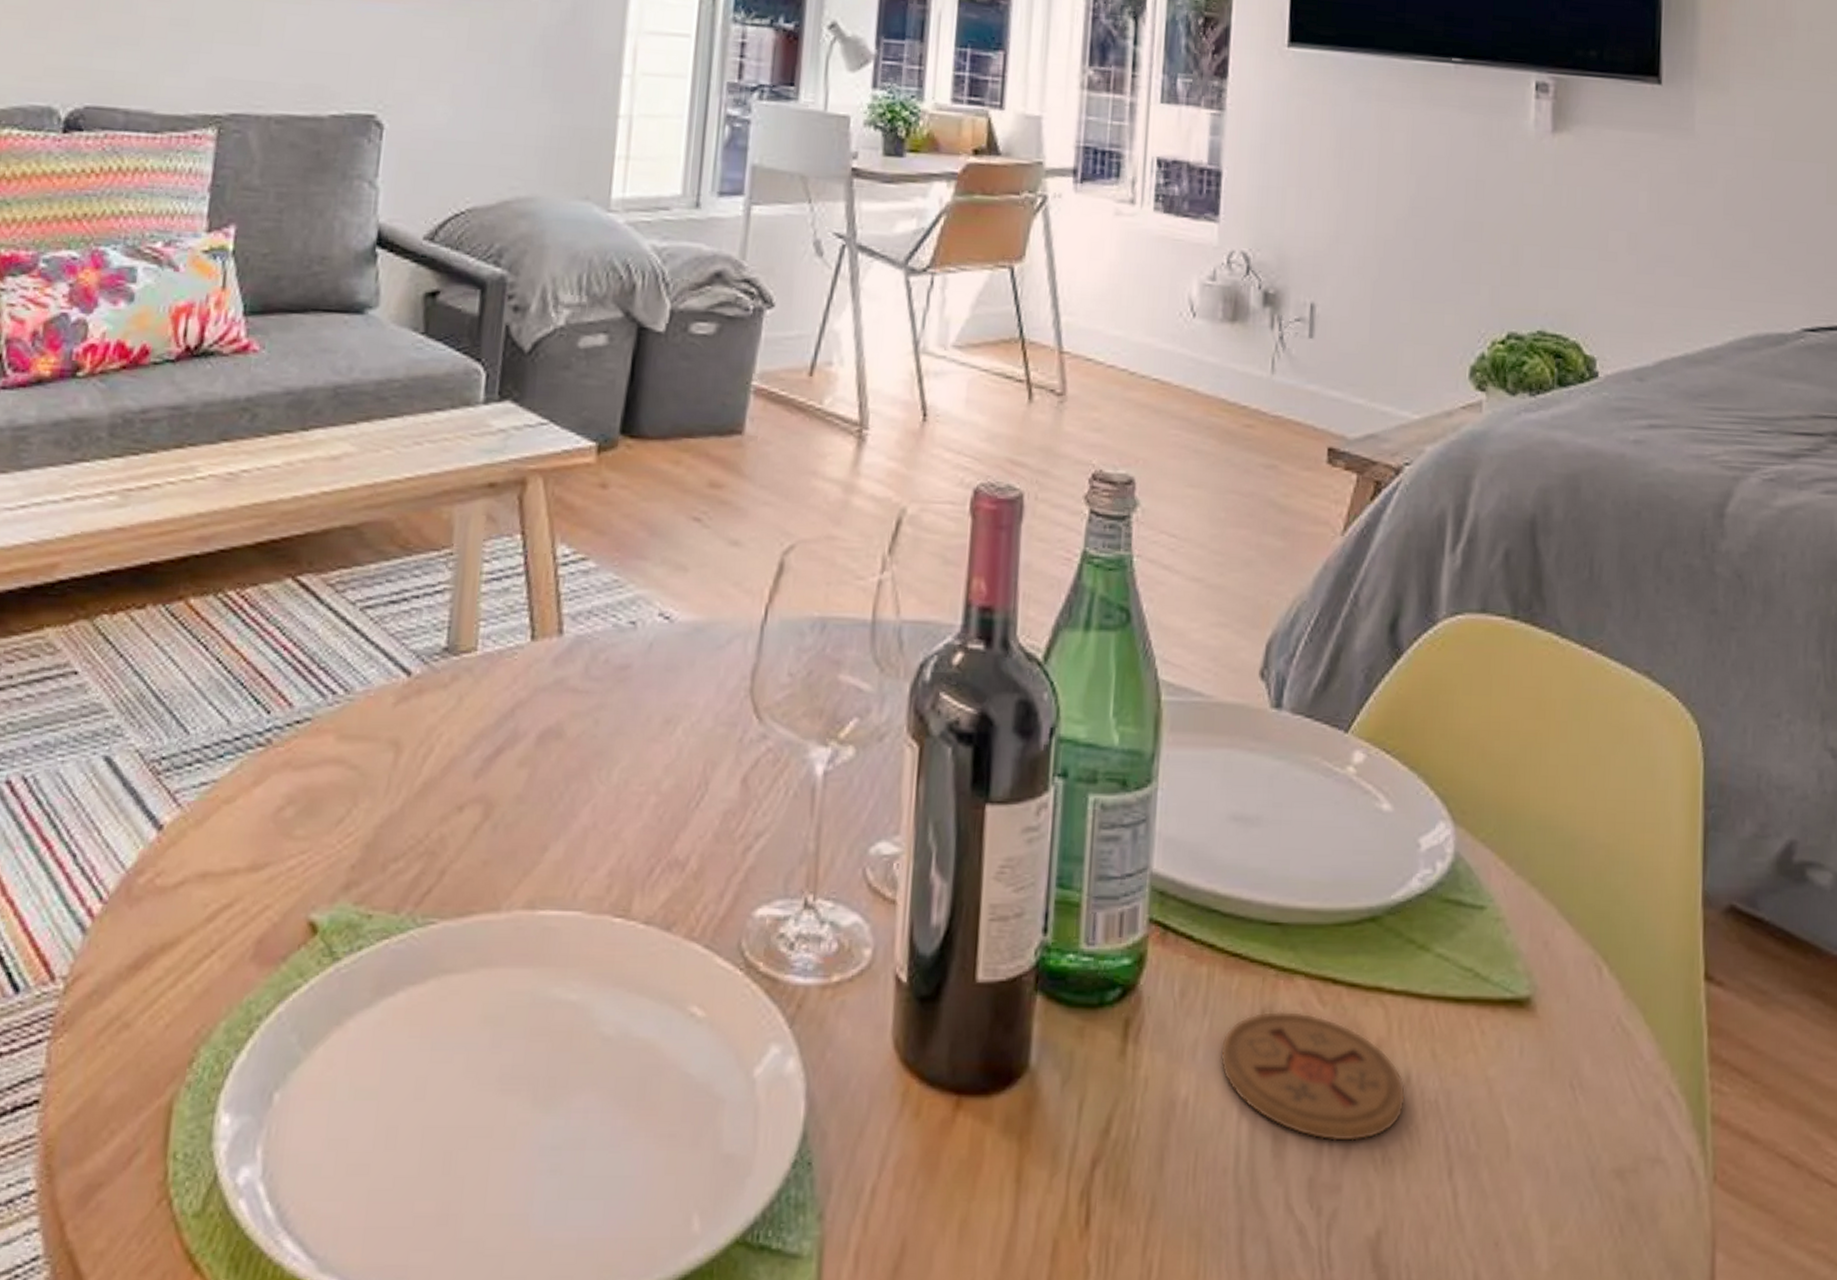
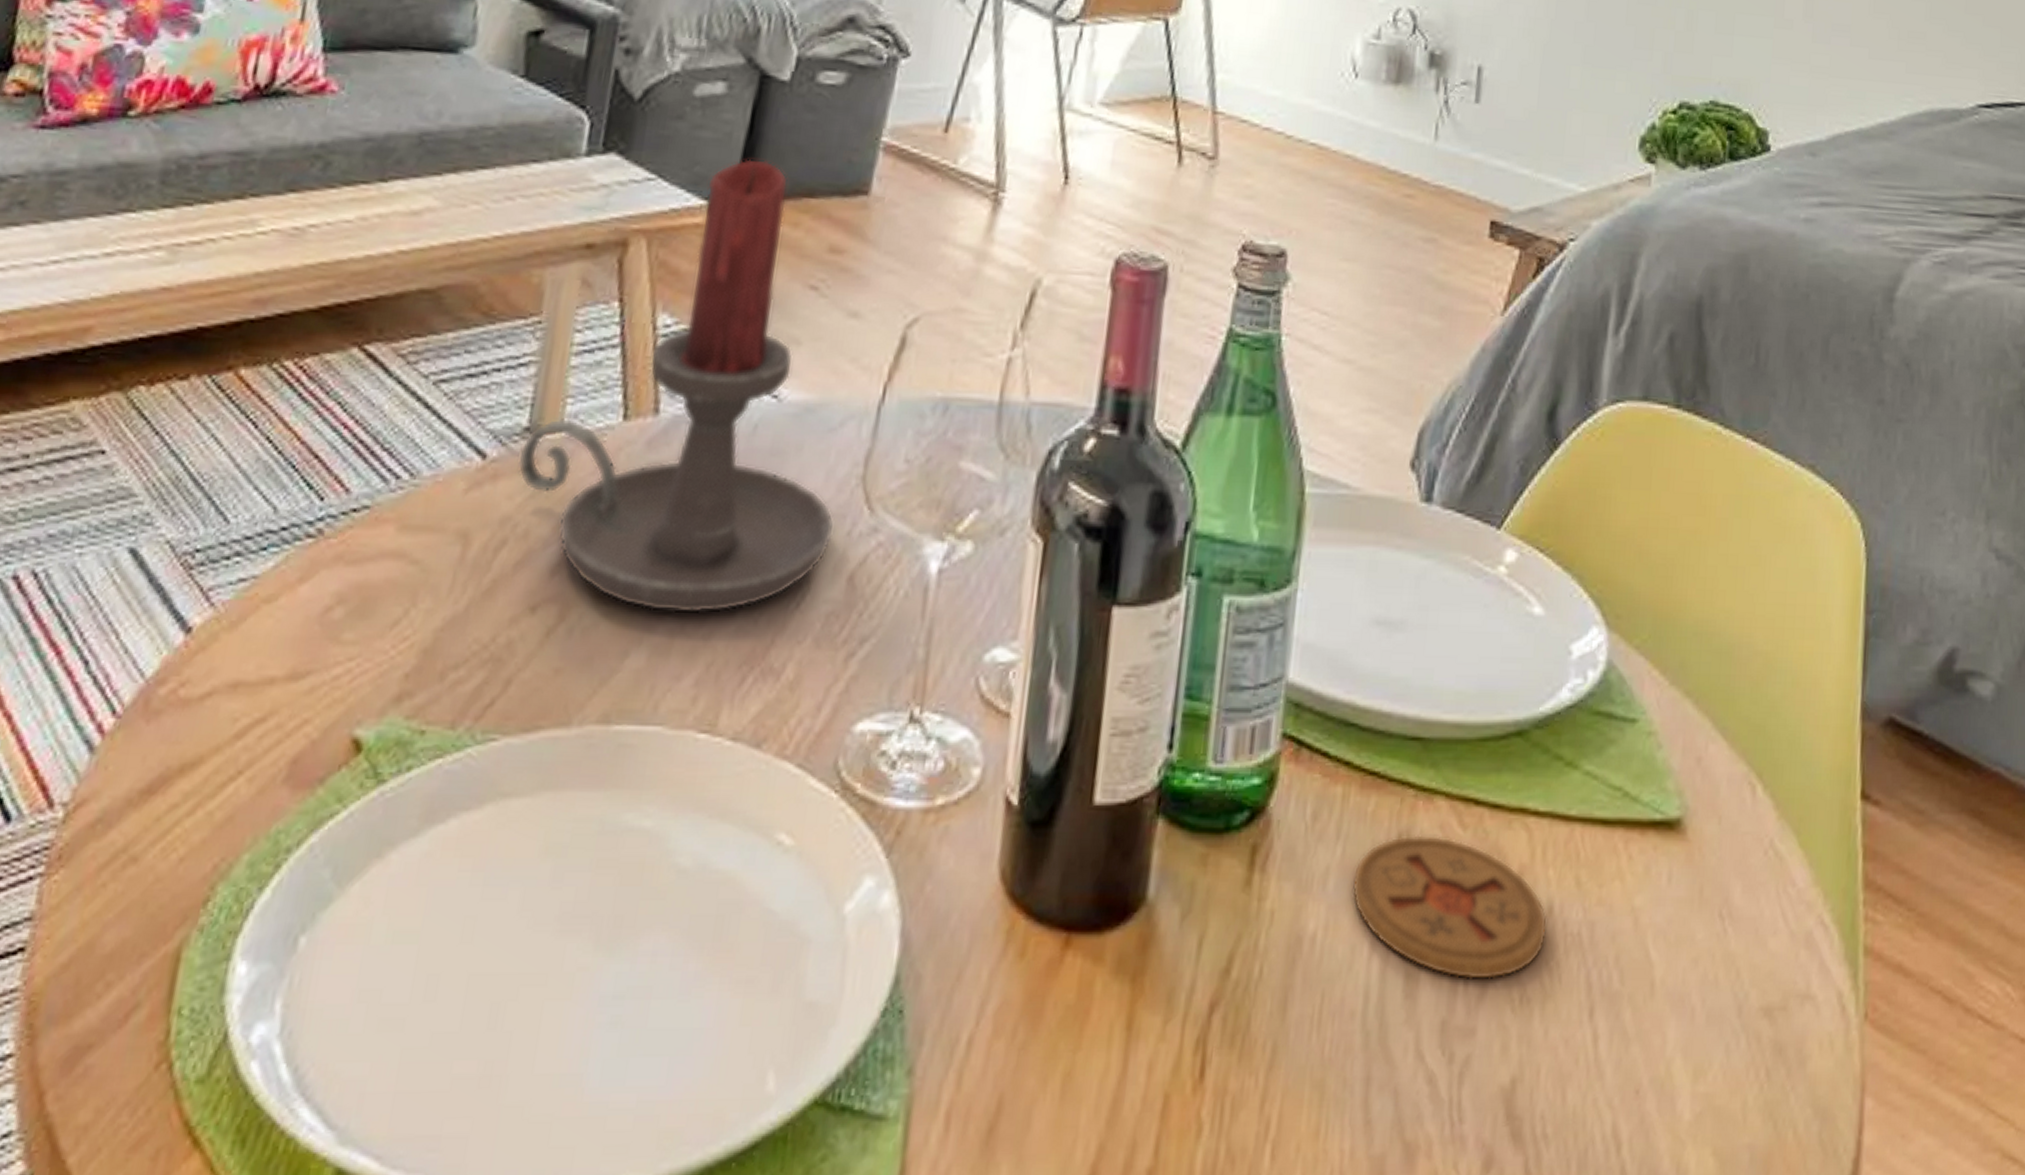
candle holder: none [439,403,728,813] -> present [517,158,835,614]

